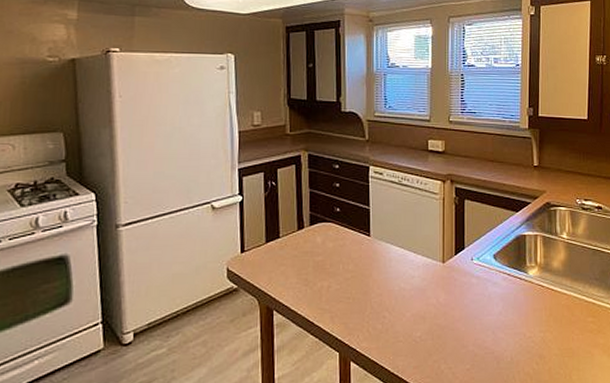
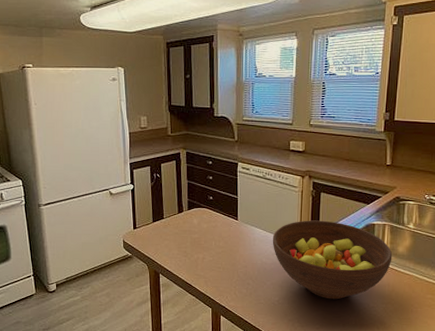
fruit bowl: none [411,233,547,331] -> present [272,220,393,300]

